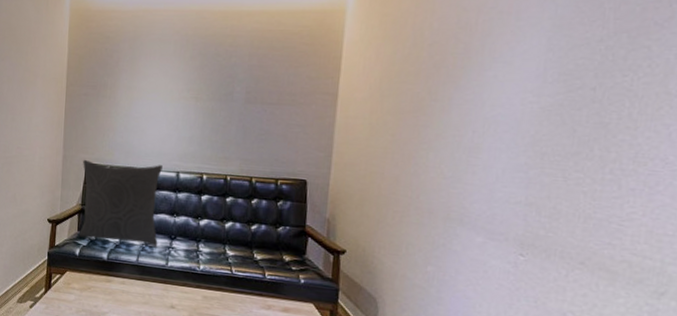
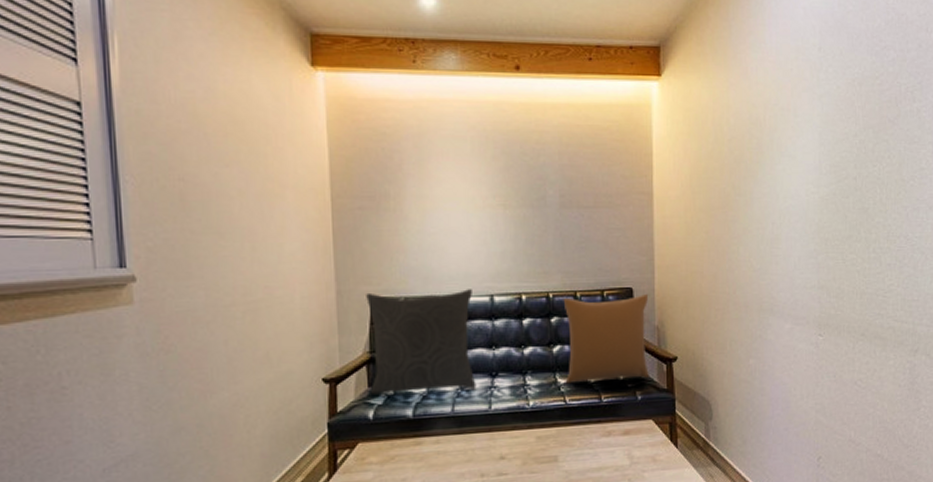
pillow: none [234,182,323,266] -> present [563,294,649,384]

